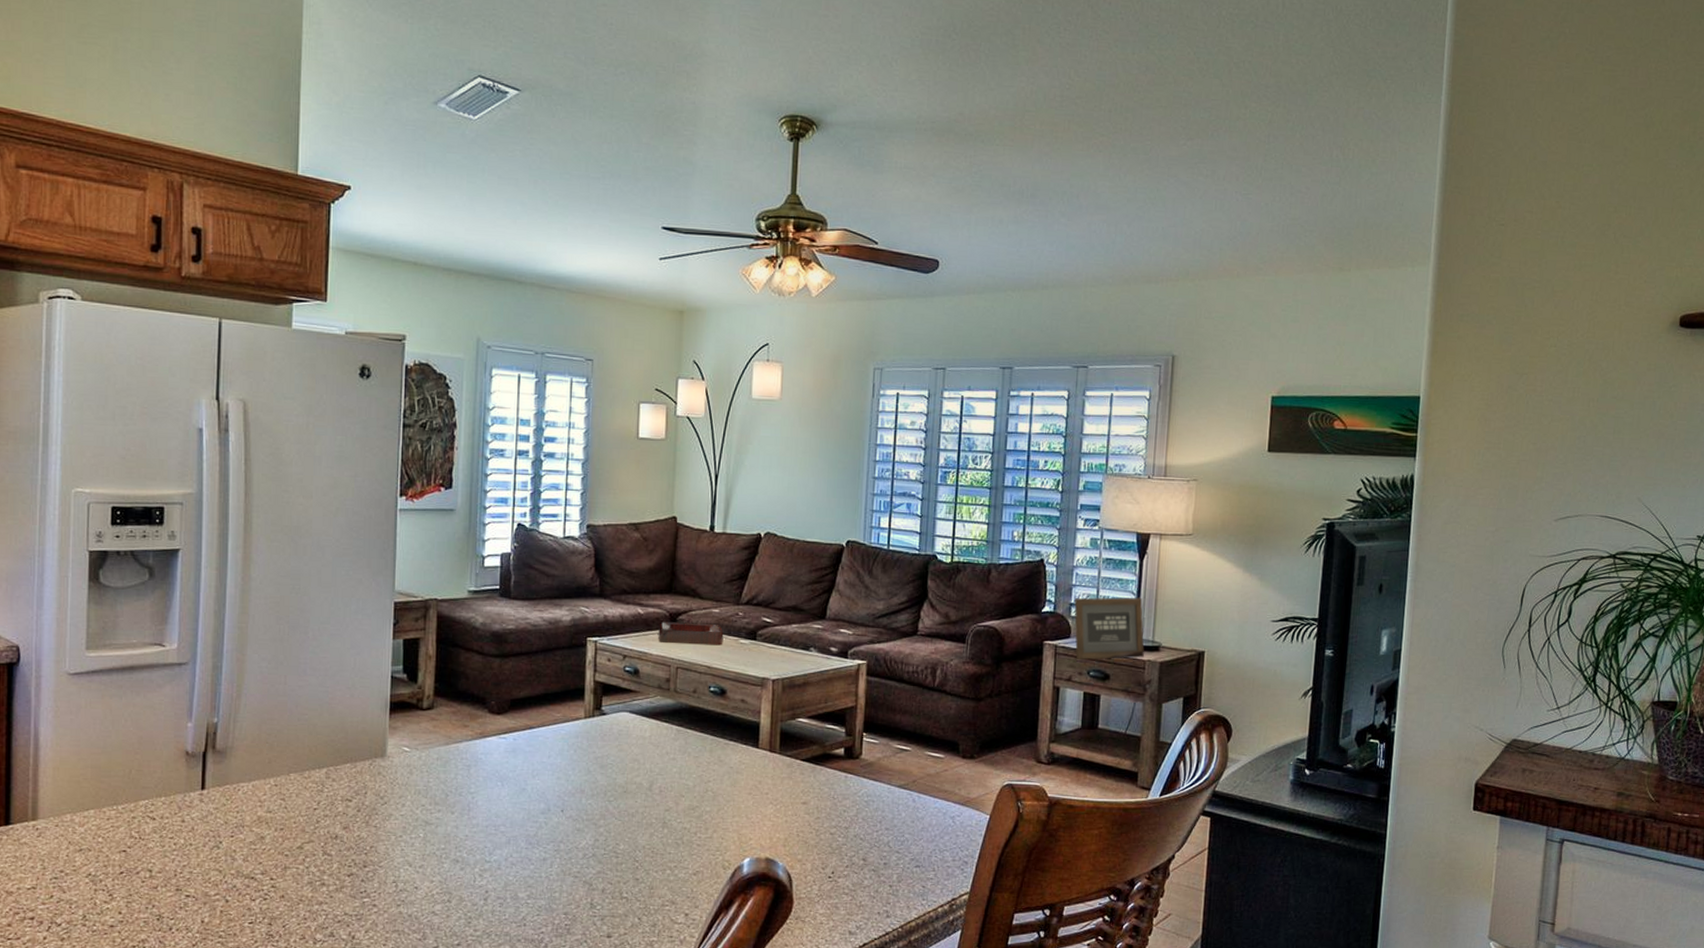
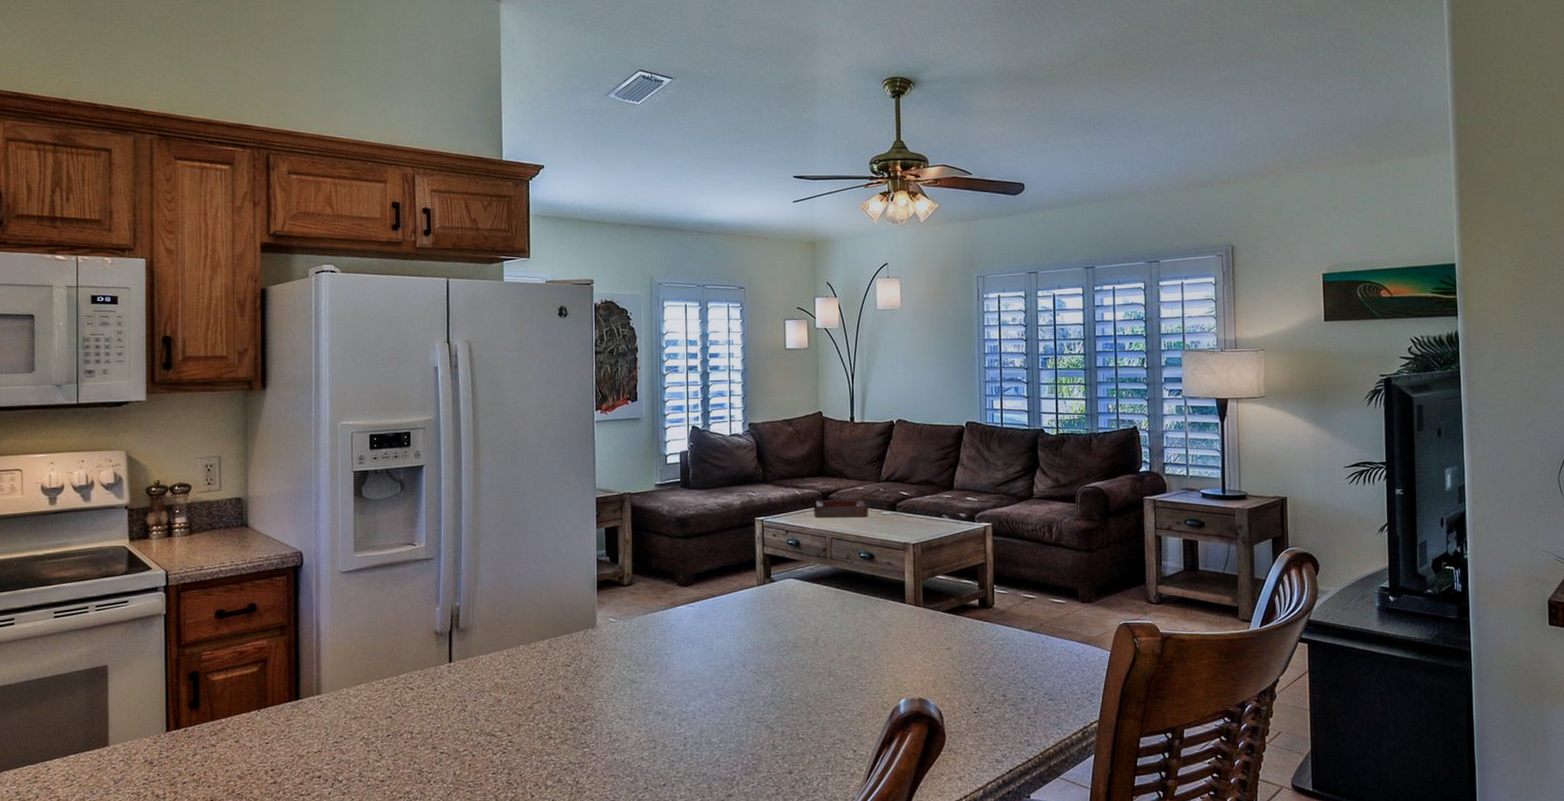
picture frame: present [1074,597,1145,660] -> none [1167,453,1233,512]

